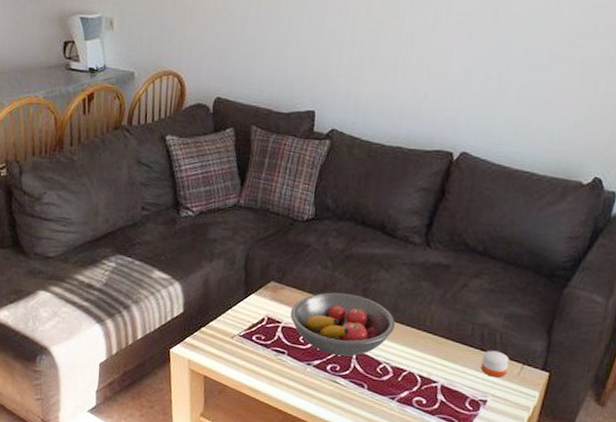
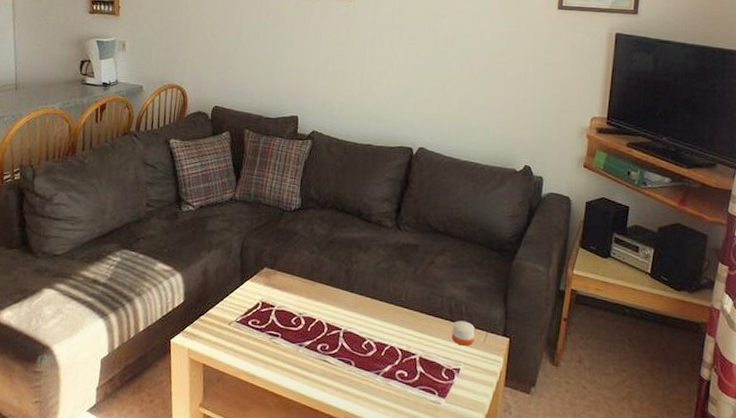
fruit bowl: present [290,292,396,357] -> none [282,274,376,336]

